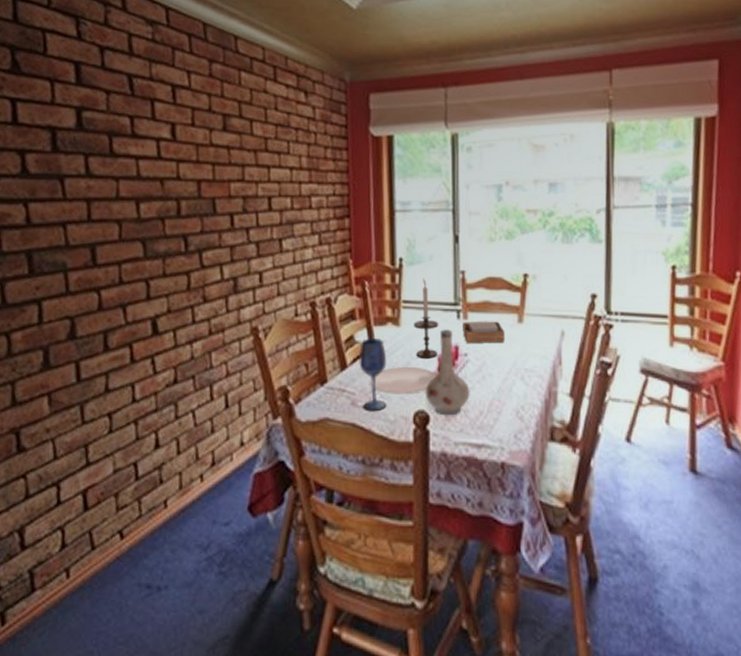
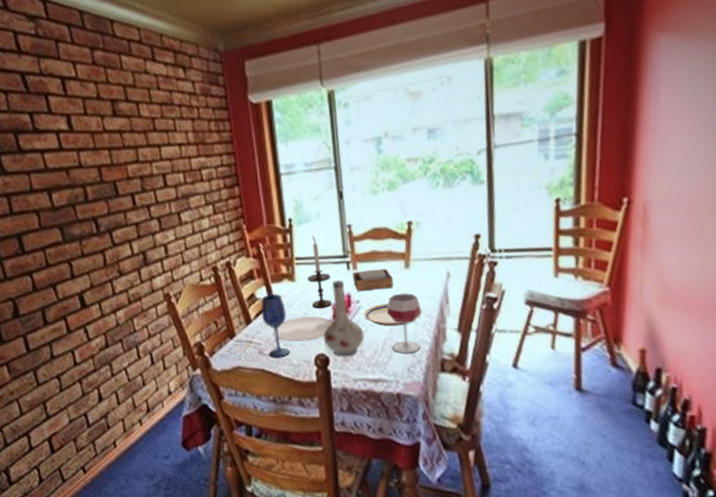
plate: none [471,359,534,386] -> present [364,304,422,327]
wineglass: none [497,349,532,417] -> present [387,293,422,354]

